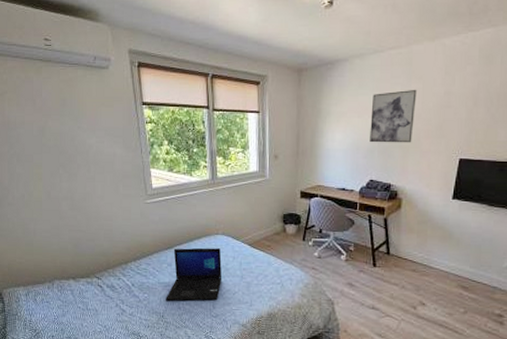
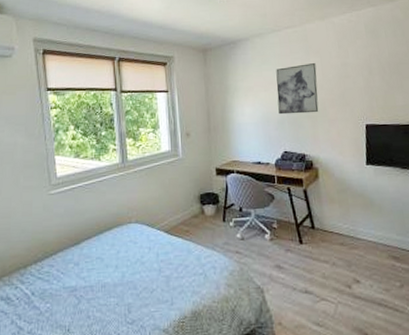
laptop: present [166,247,222,301] -> none [72,239,138,309]

